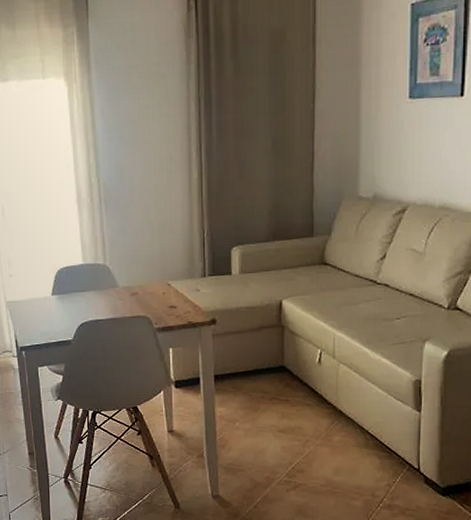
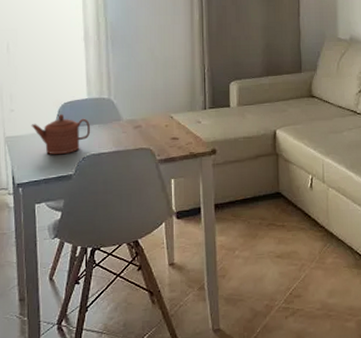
teapot: none [29,279,88,321] -> present [31,113,91,155]

